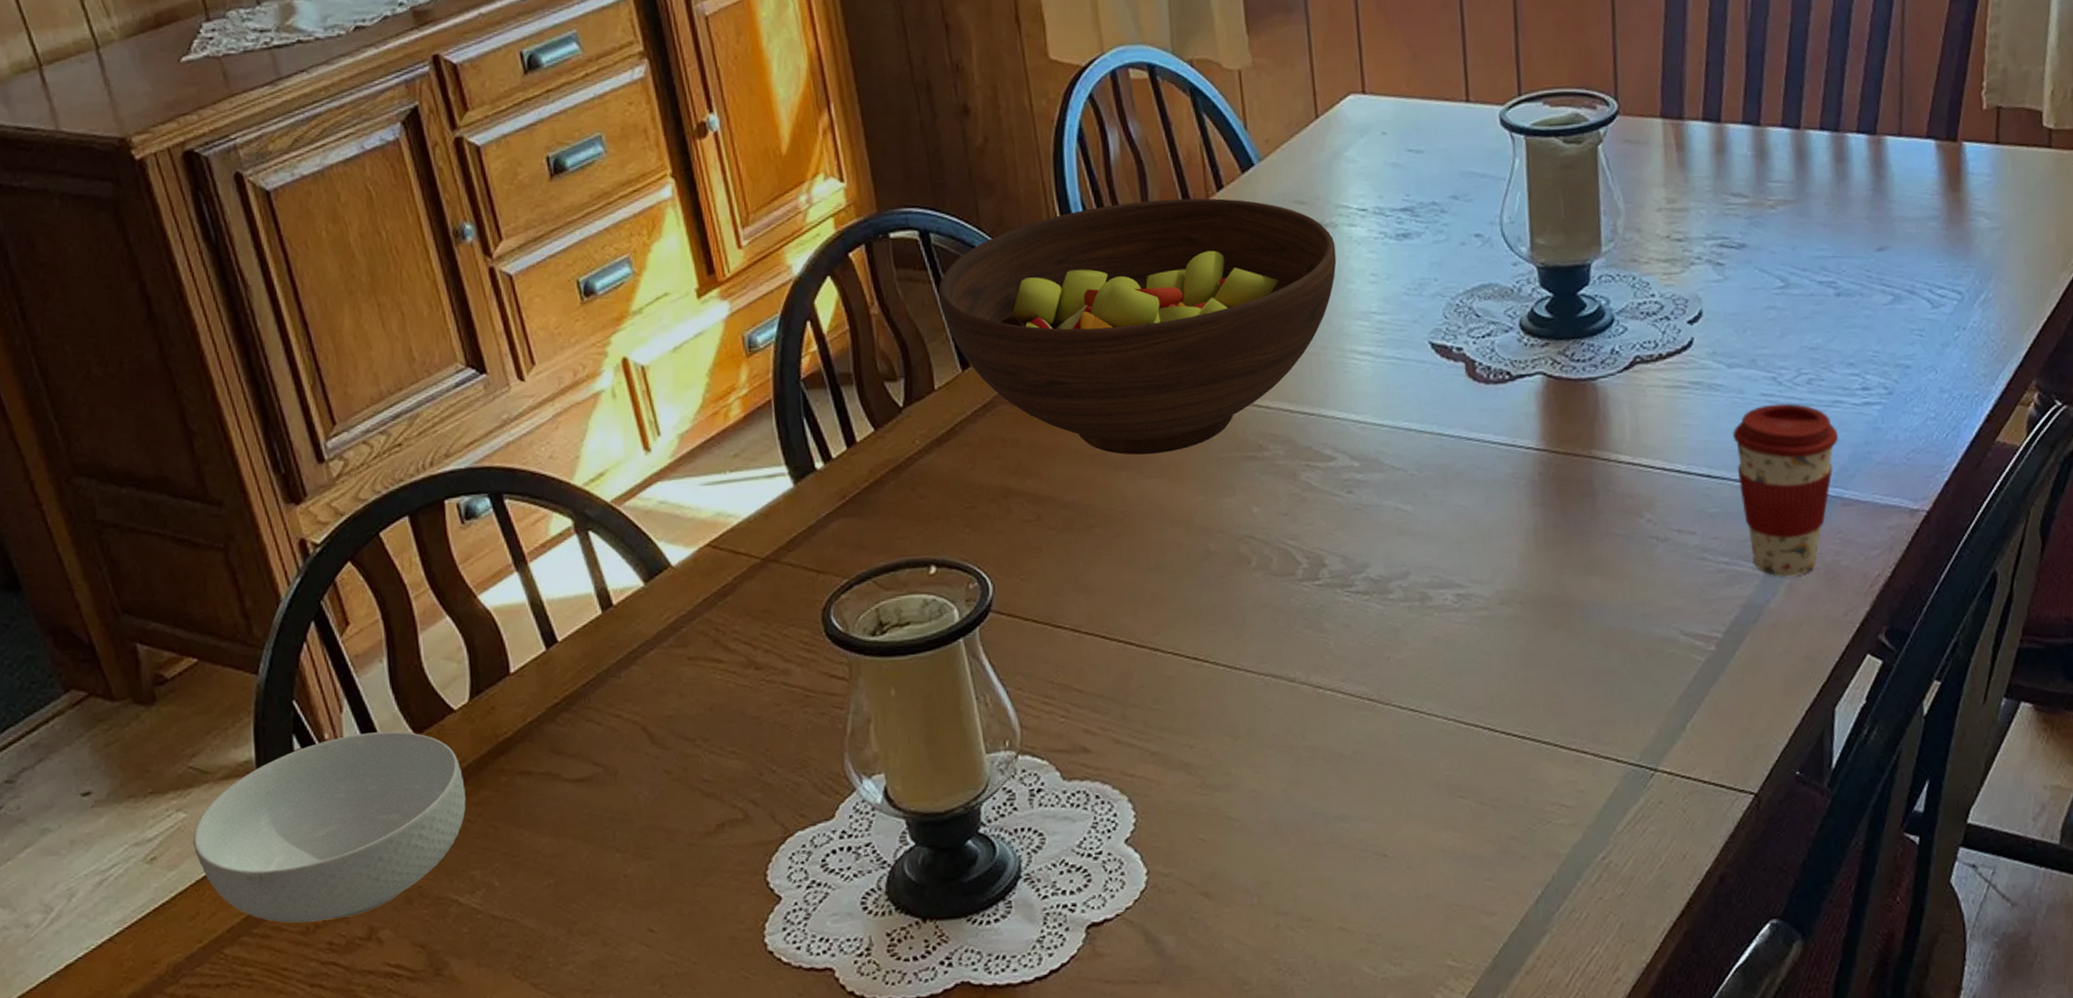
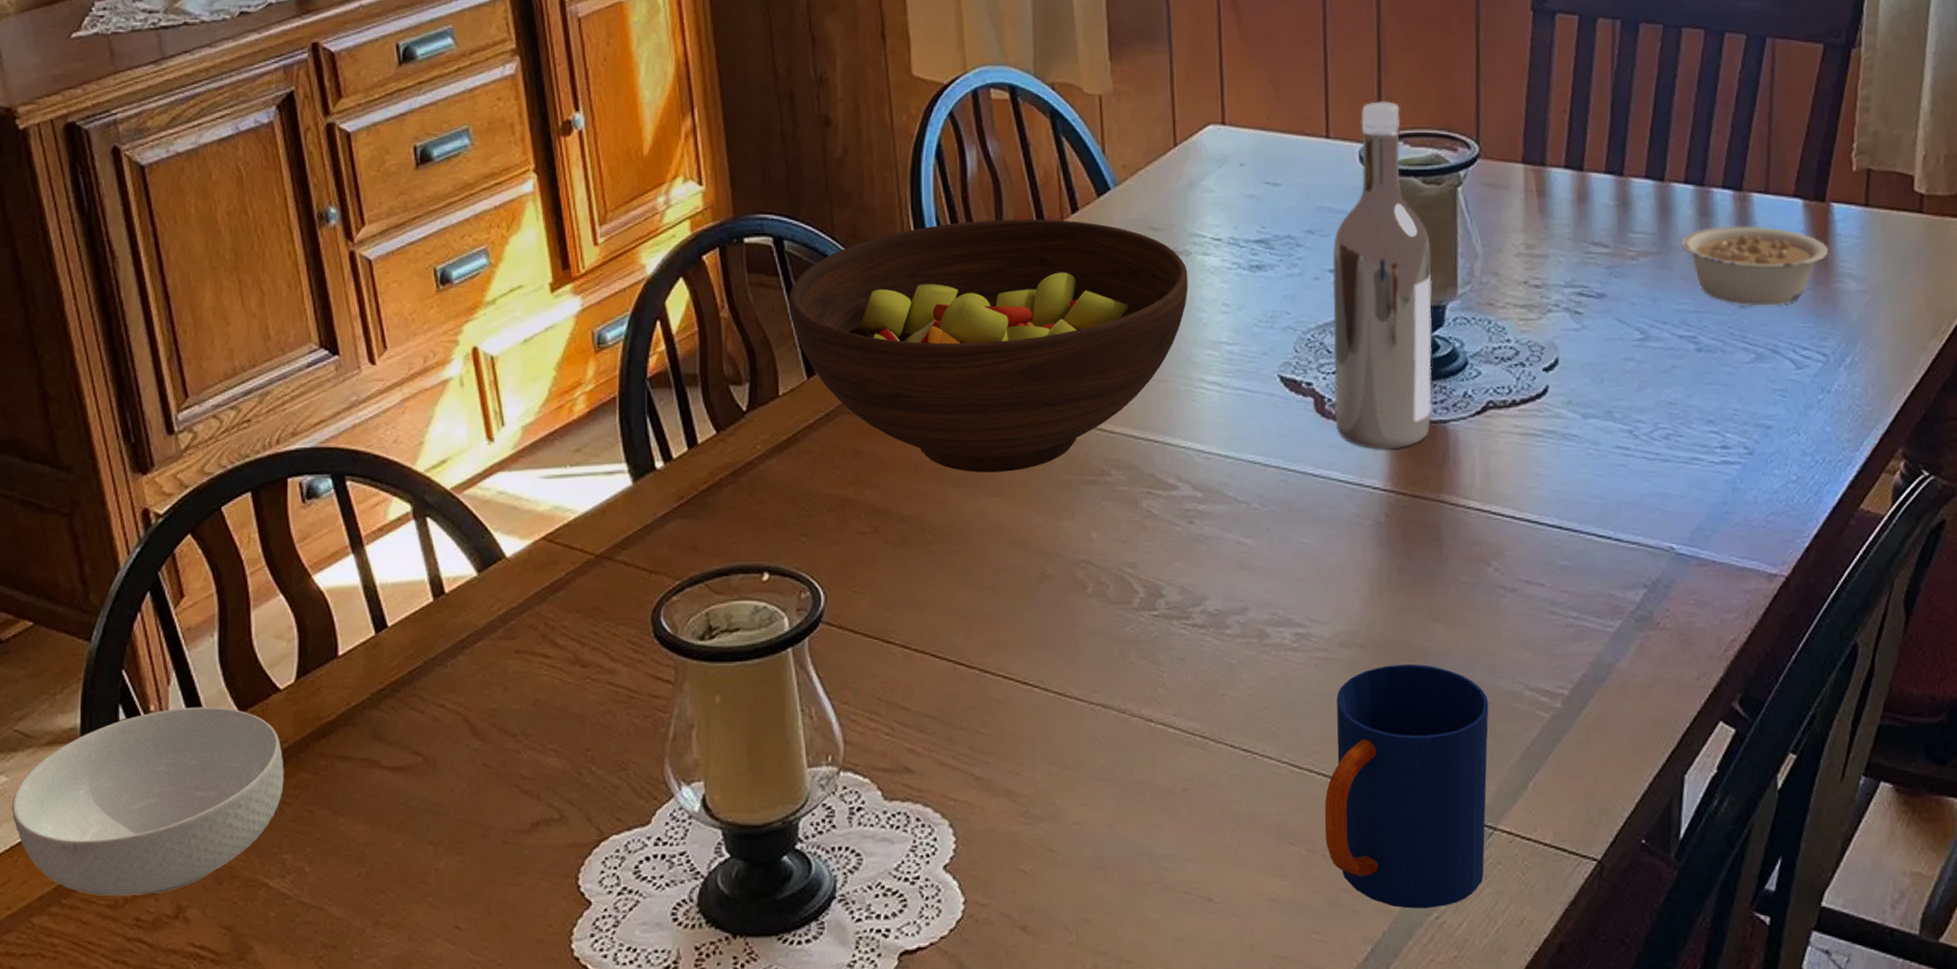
wine bottle: none [1477,62,1581,410] -> present [1332,101,1432,450]
mug: none [1491,617,1647,851] -> present [1324,663,1489,909]
coffee cup: present [1733,403,1839,577] -> none [1586,457,1696,636]
legume: none [1818,169,1962,249] -> present [1681,226,1829,306]

